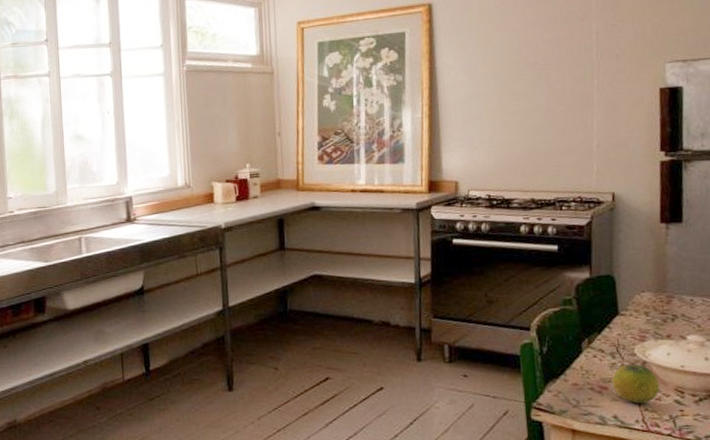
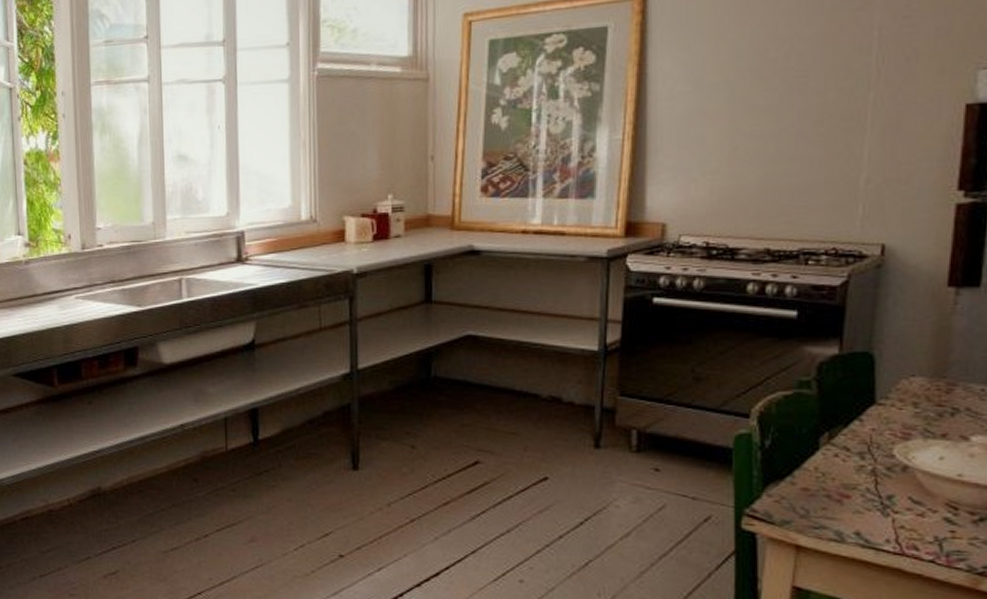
fruit: present [611,364,660,404] -> none [856,468,924,519]

